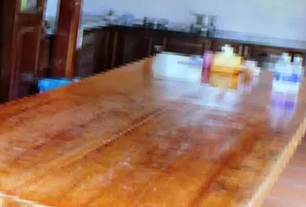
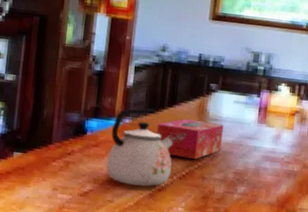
kettle: none [57,68,119,142] -> present [106,108,173,187]
tissue box: none [103,78,168,117] -> present [156,119,224,159]

